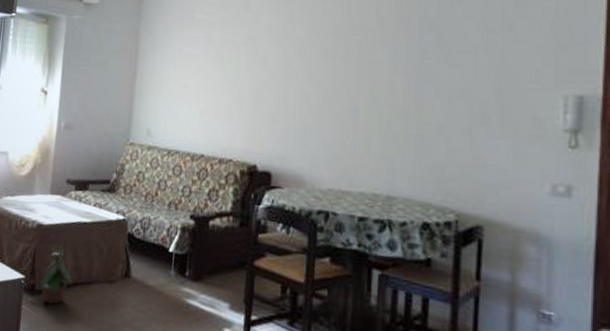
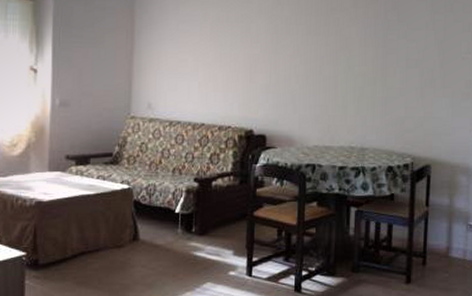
potted plant: present [40,247,72,305] -> none [44,221,79,275]

